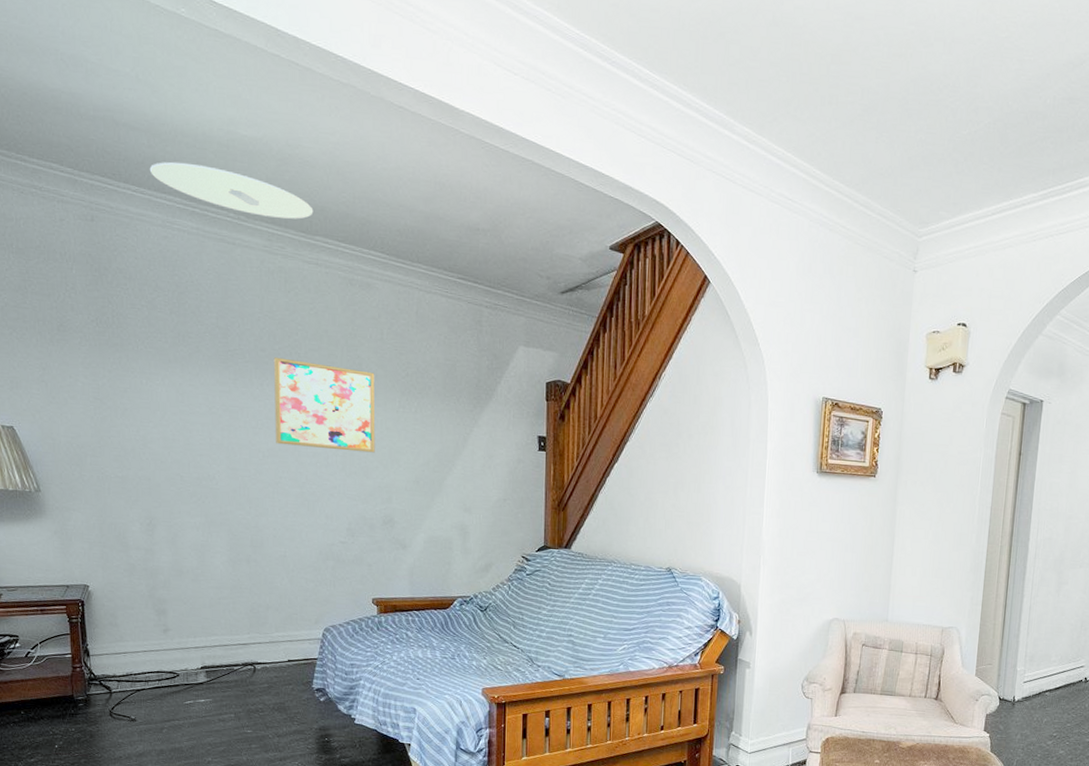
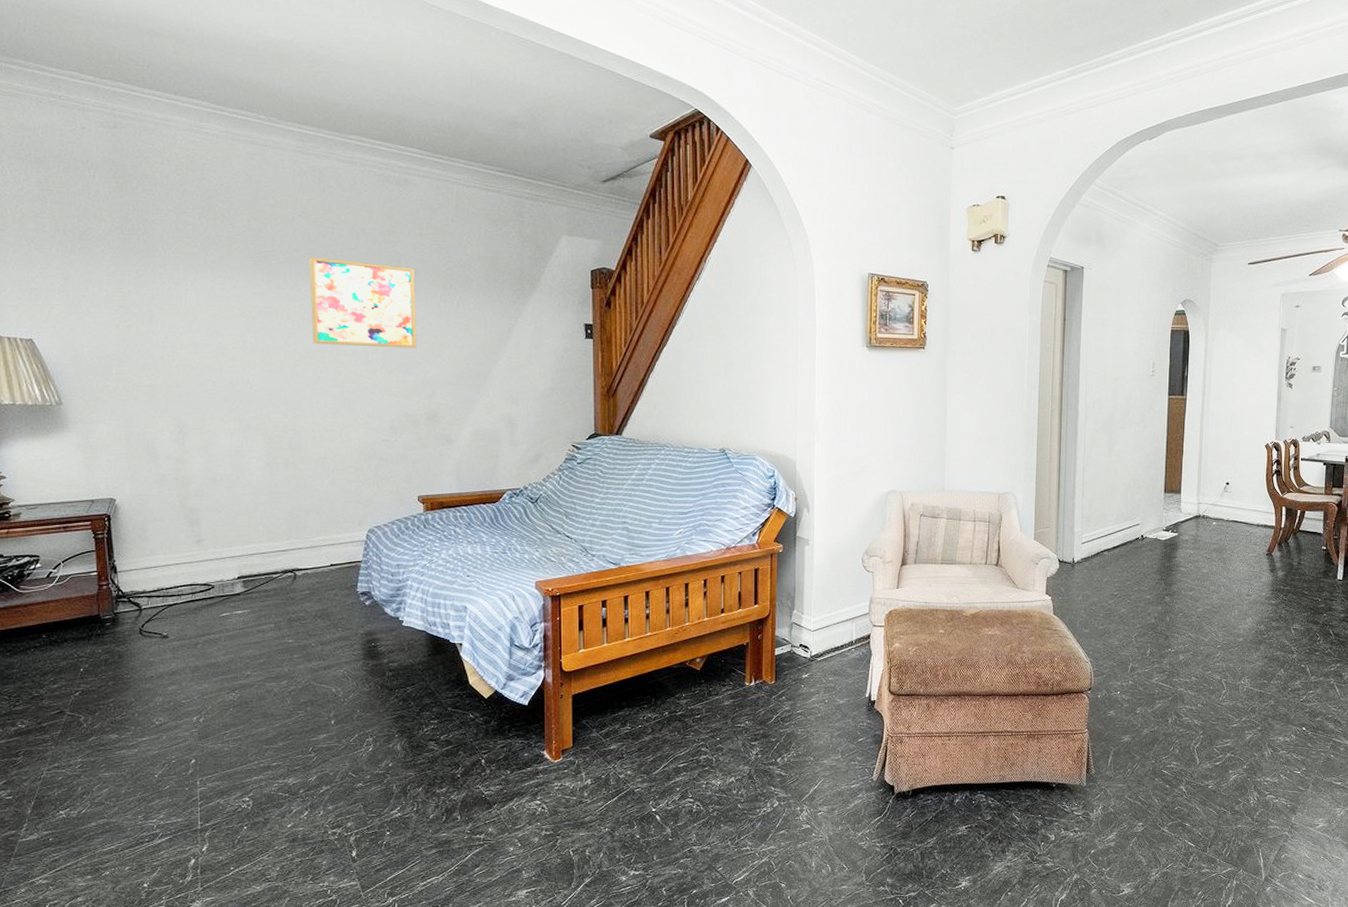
ceiling light: present [149,161,314,220] -> none [175,66,347,119]

